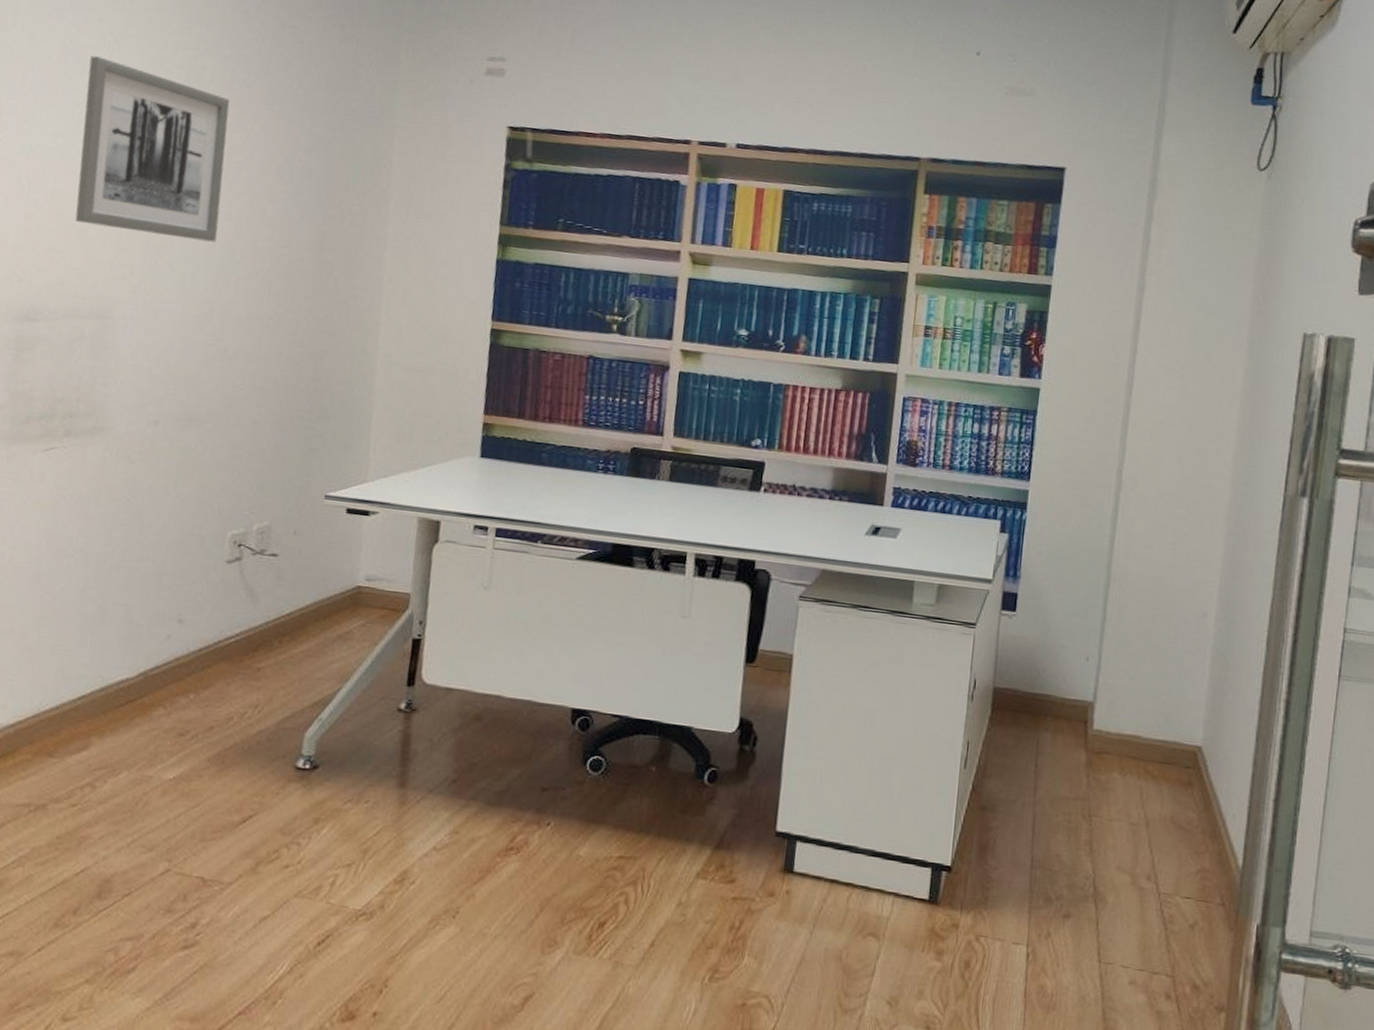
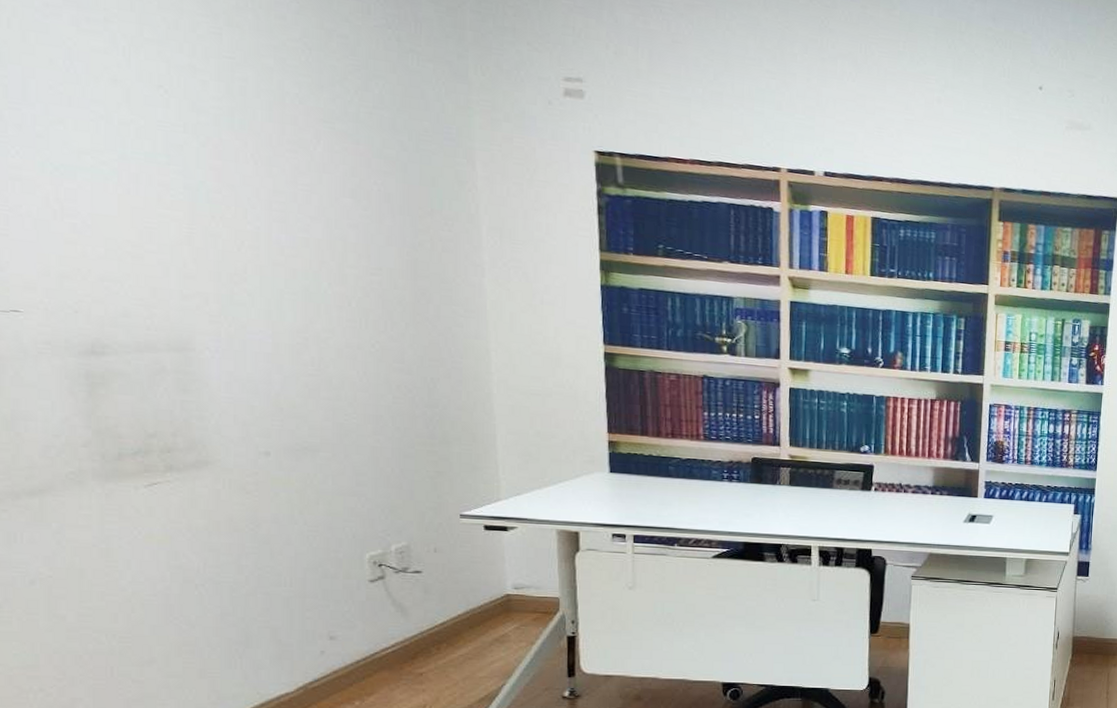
wall art: present [75,56,230,242] -> none [104,61,297,270]

